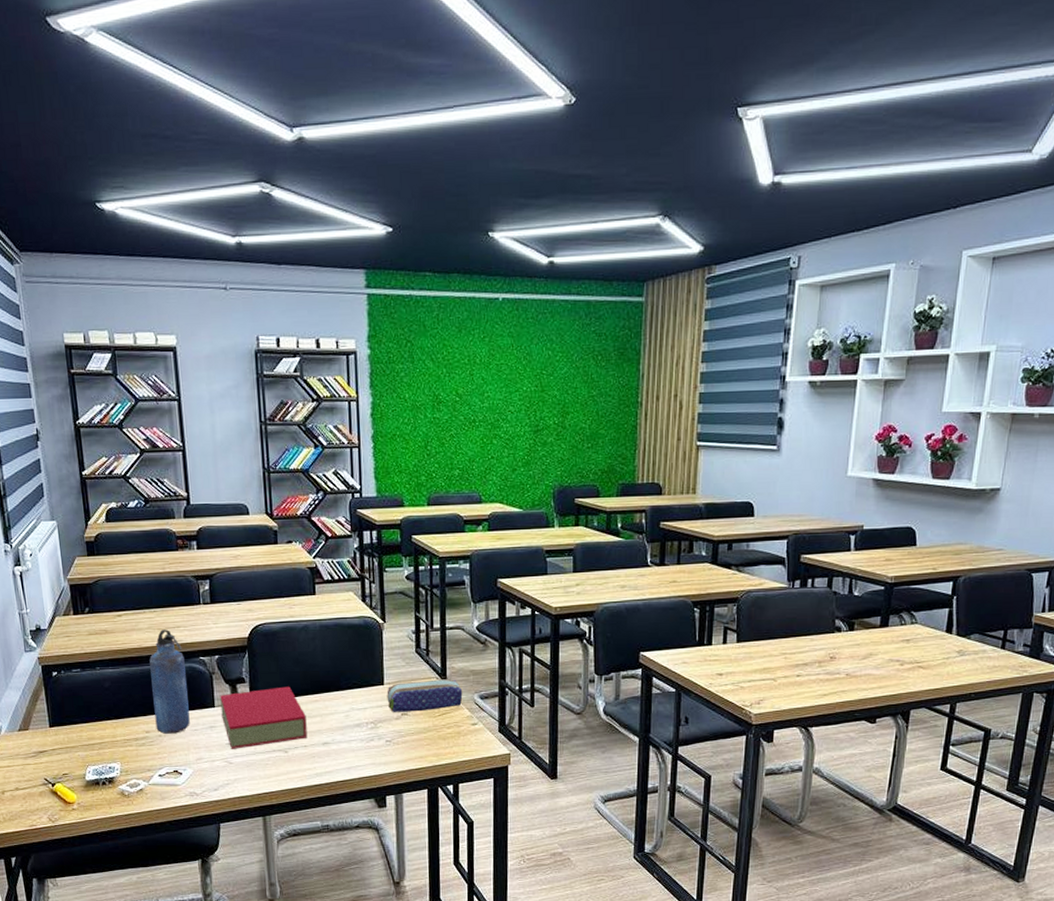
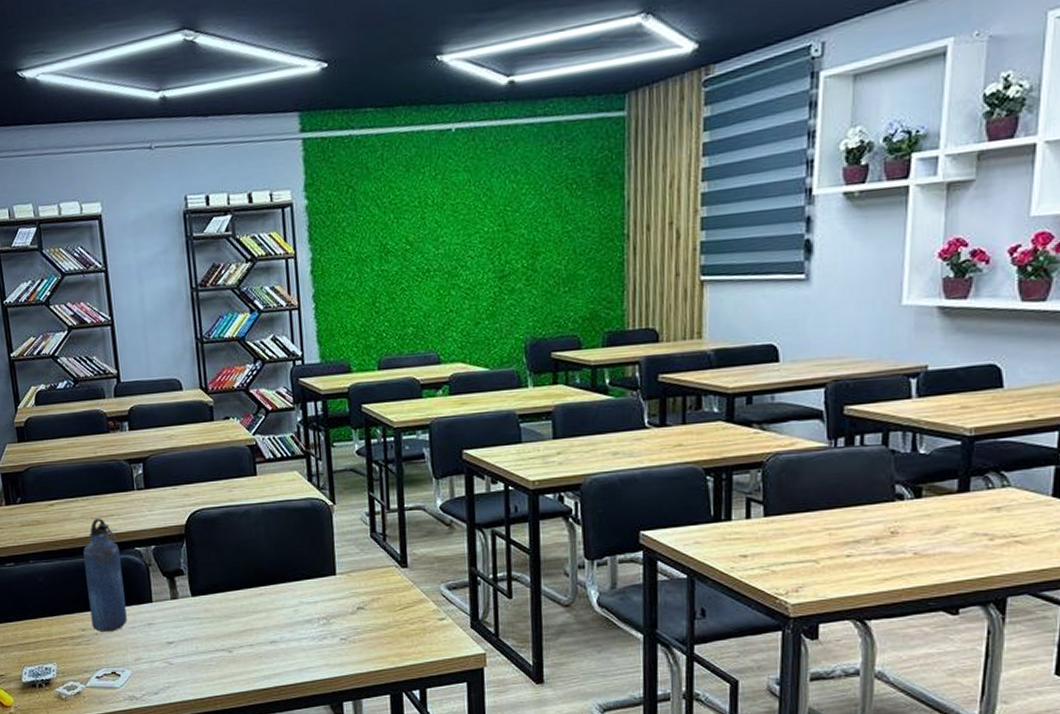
book: present [220,686,308,749] -> none [157,578,253,649]
pencil case: present [387,679,463,712] -> none [339,567,427,606]

